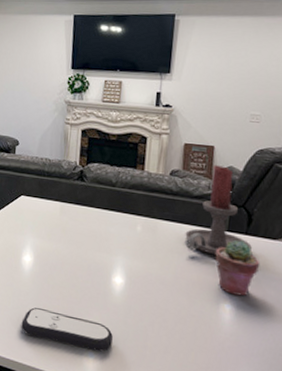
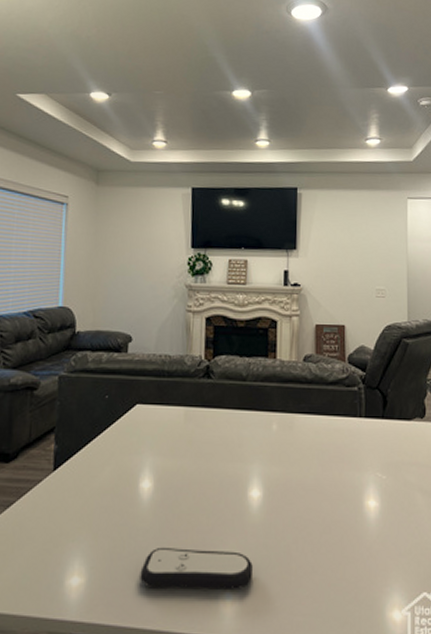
candle holder: present [185,165,252,256] -> none [323,346,389,447]
potted succulent: present [214,239,261,296] -> none [355,426,399,489]

